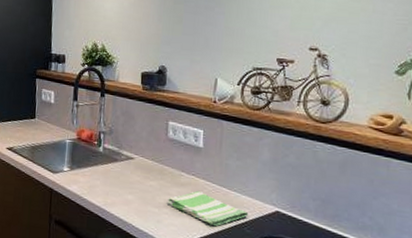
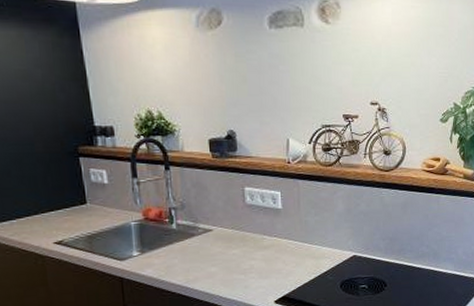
dish towel: present [167,190,249,227] -> none [253,250,330,280]

